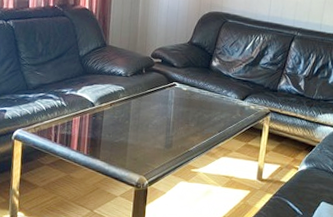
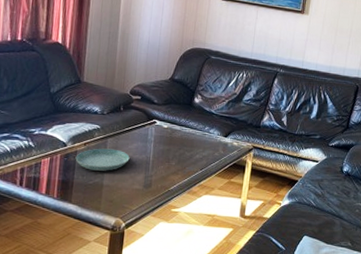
saucer: none [102,109,152,131] -> present [75,148,130,171]

